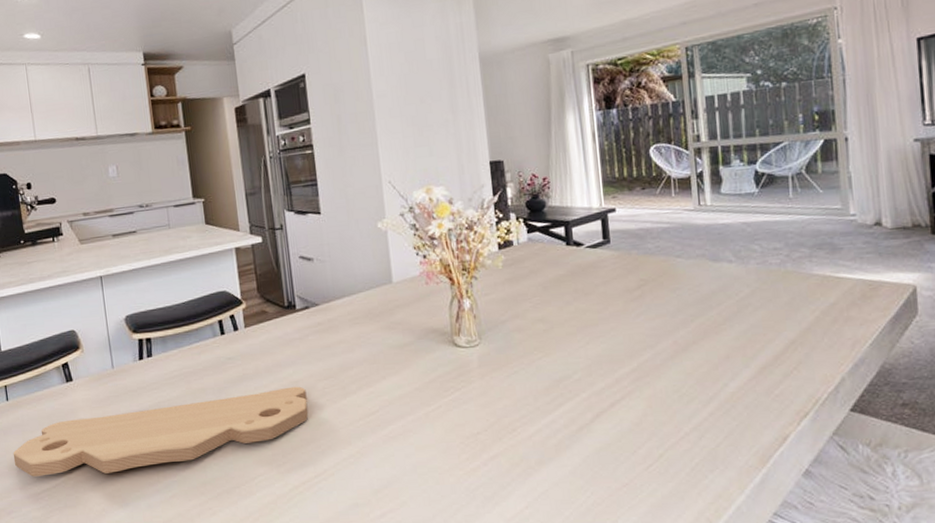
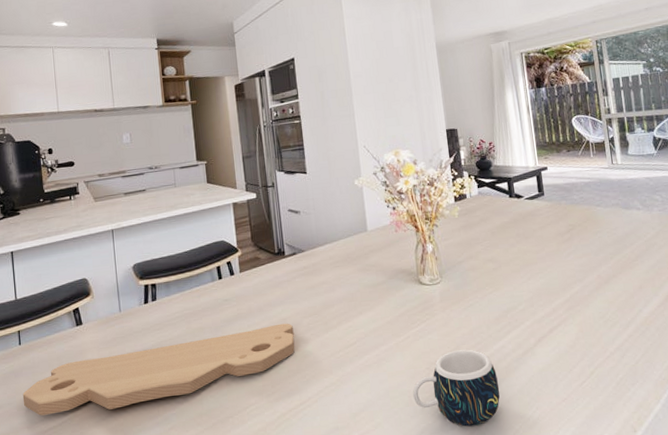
mug: none [444,423,548,510] -> present [413,349,500,427]

